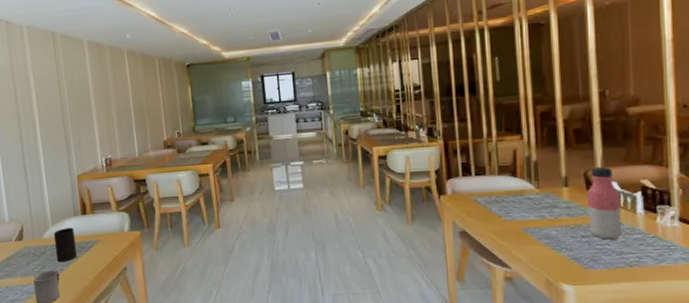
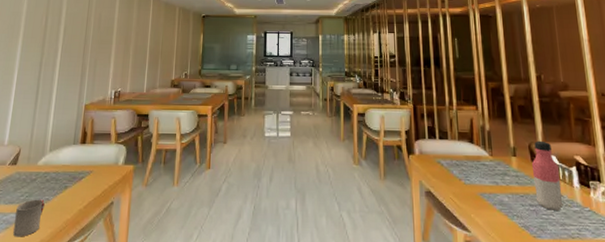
cup: present [54,228,77,262] -> none [45,156,70,192]

